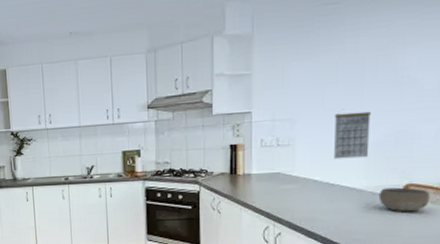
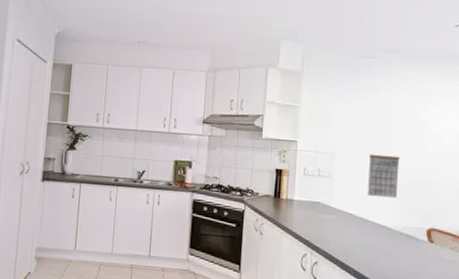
bowl: present [378,187,431,212] -> none [405,229,450,256]

